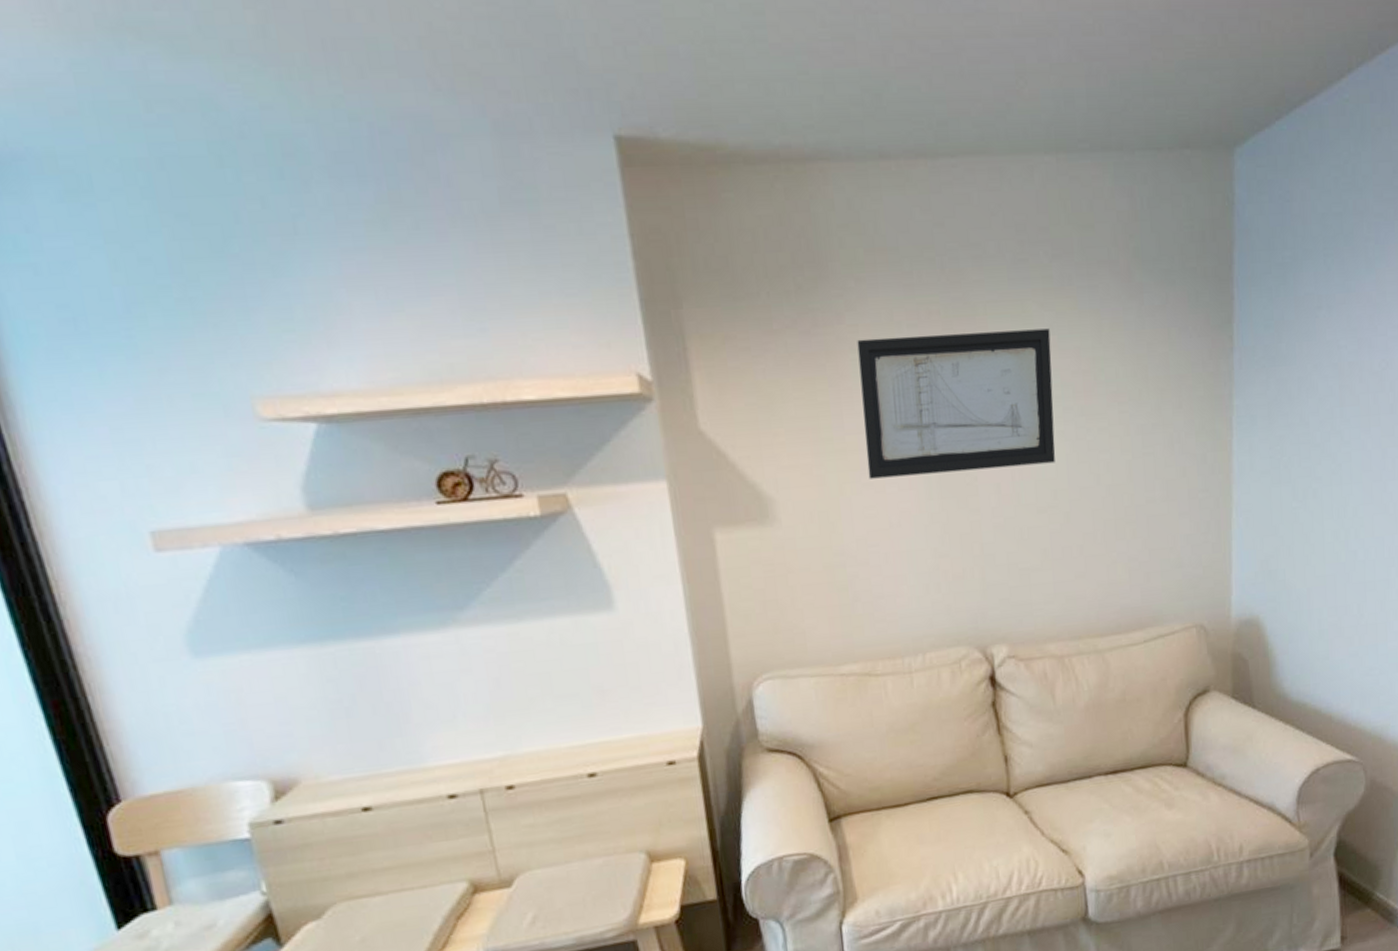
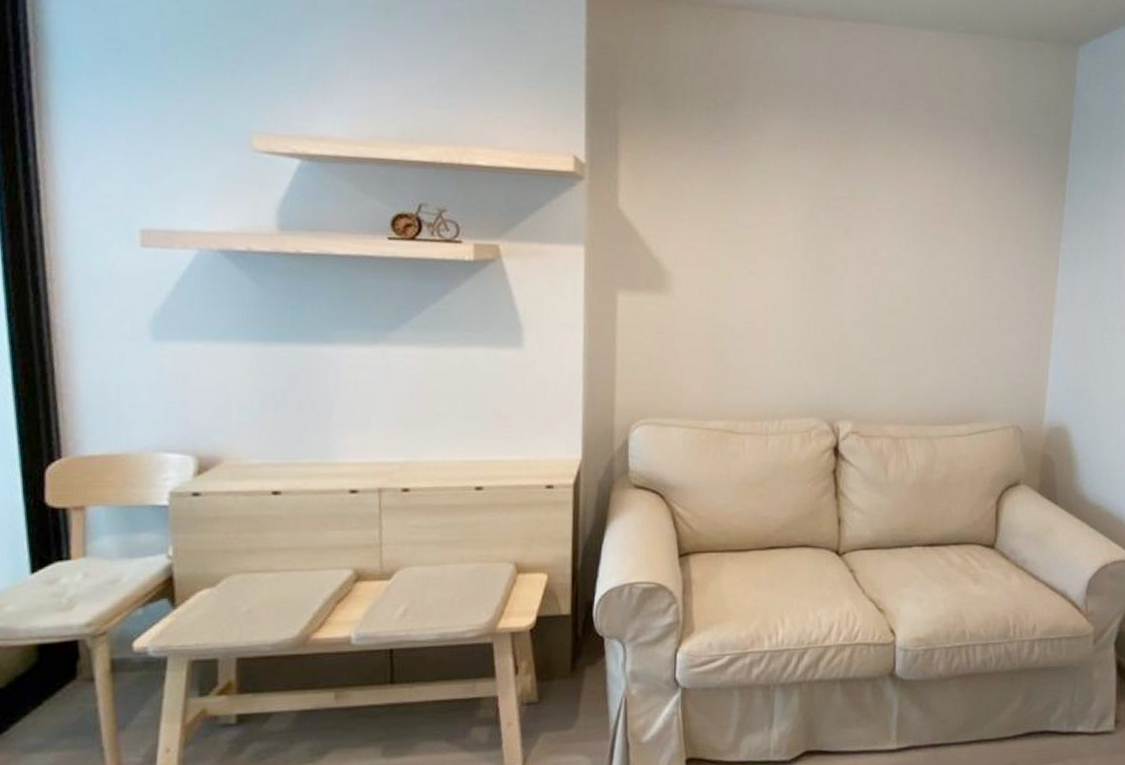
wall art: present [857,328,1056,479] -> none [753,153,917,275]

